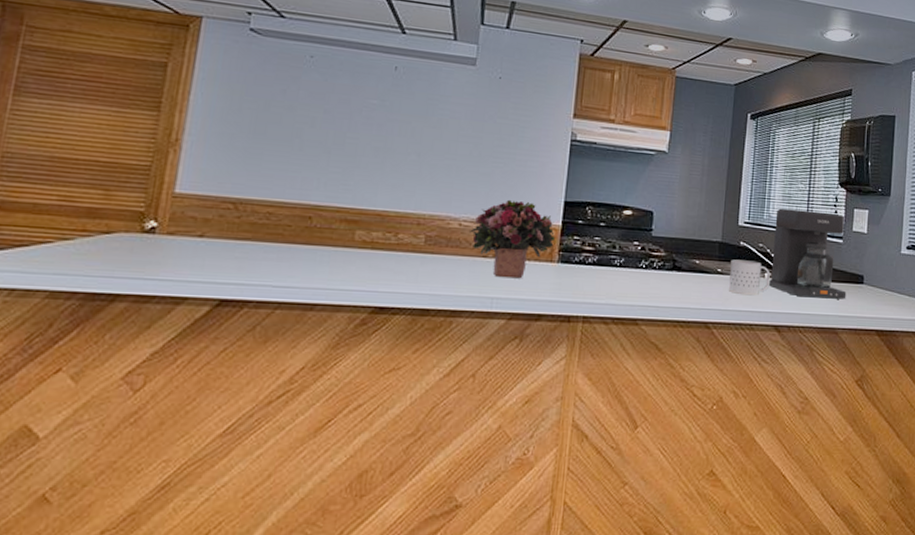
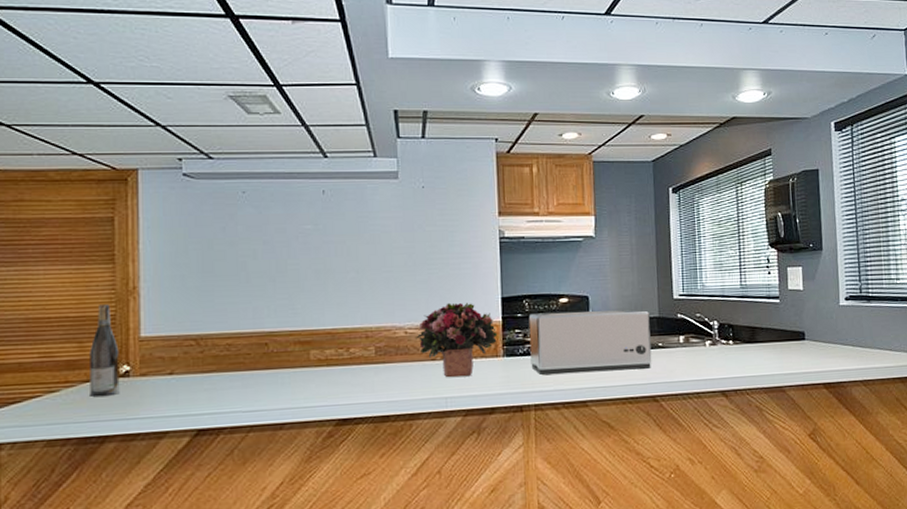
wine bottle: none [107,153,149,251] -> present [89,304,120,396]
toaster: none [585,222,712,294] -> present [528,309,652,375]
mug: present [728,259,770,296] -> none [670,331,711,366]
coffee maker: present [769,208,847,299] -> none [709,274,790,361]

